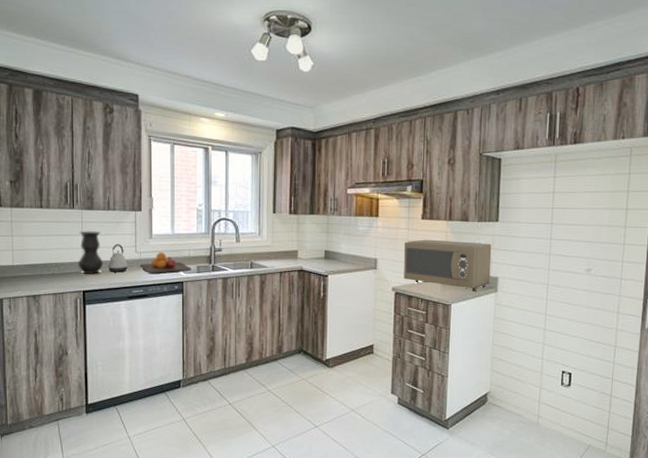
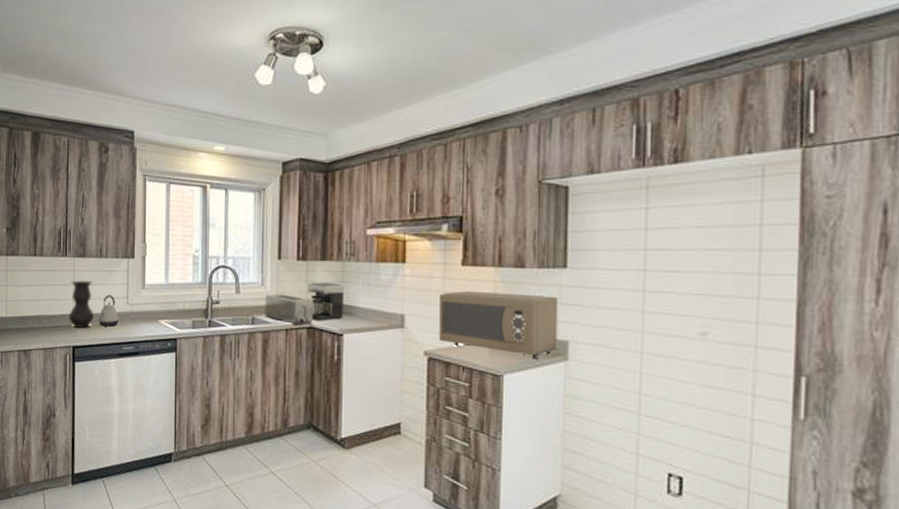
chopping board: present [140,252,191,274] -> none [132,304,186,329]
toaster: none [262,242,304,269] -> present [265,293,314,326]
coffee maker: none [298,232,329,265] -> present [308,281,345,321]

